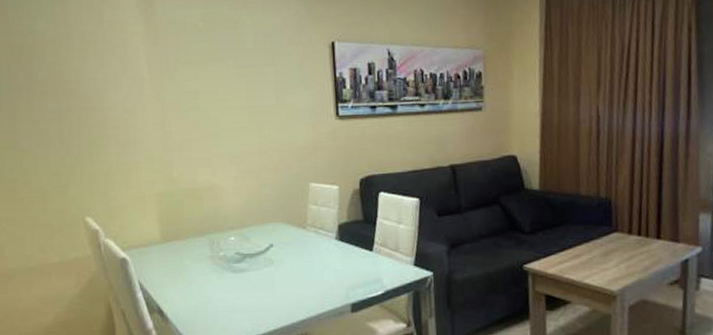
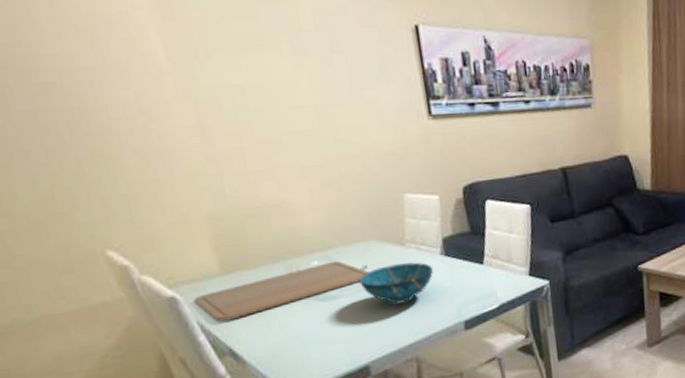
chopping board: none [138,239,273,283] -> present [193,261,368,322]
decorative bowl: none [265,244,328,281] -> present [359,262,433,304]

